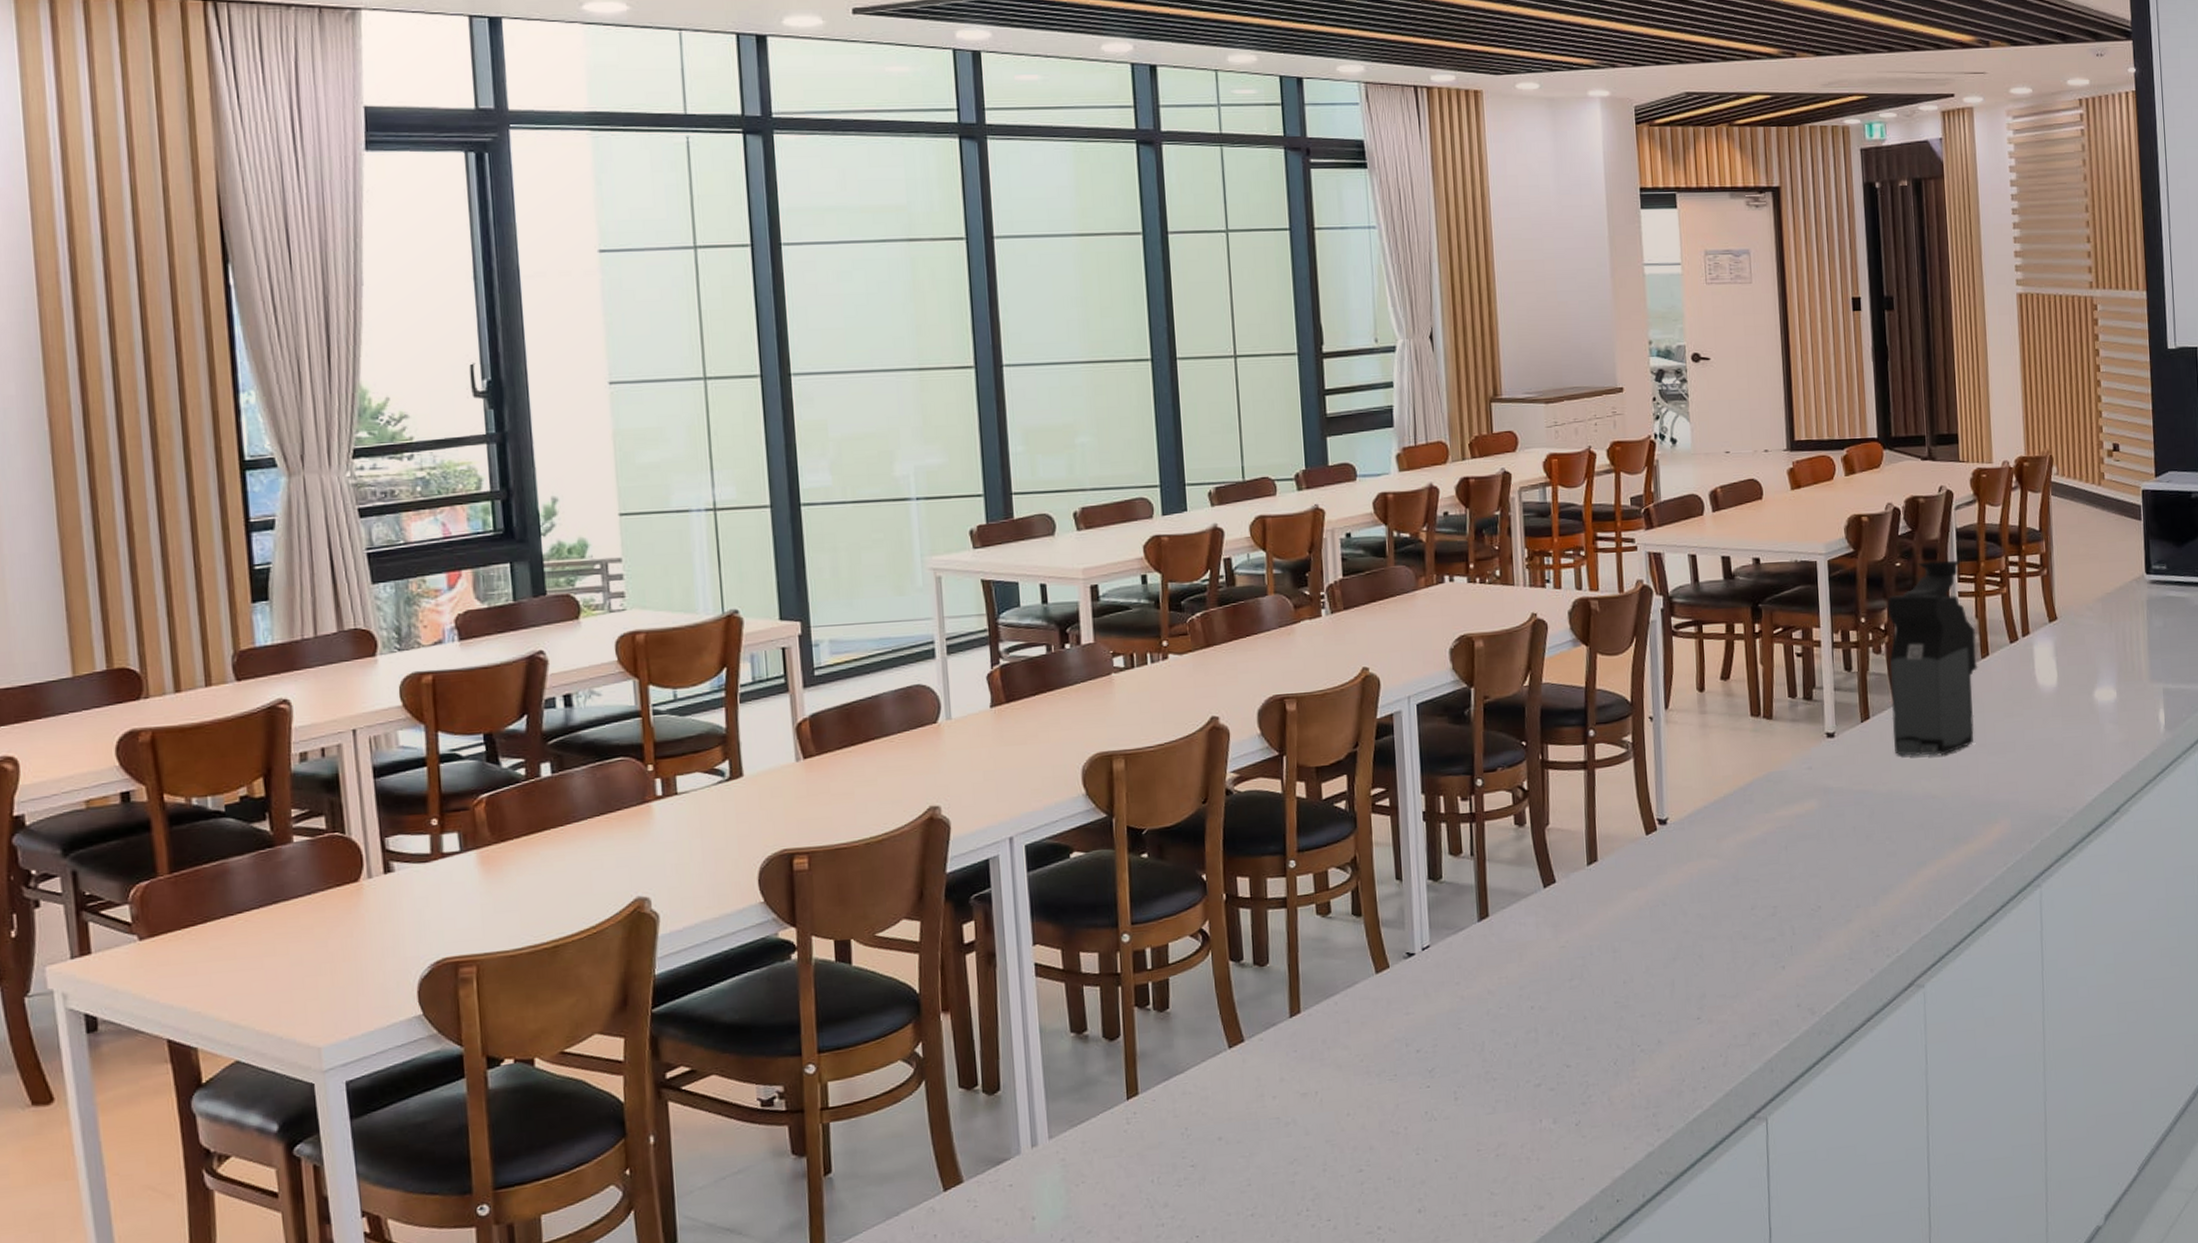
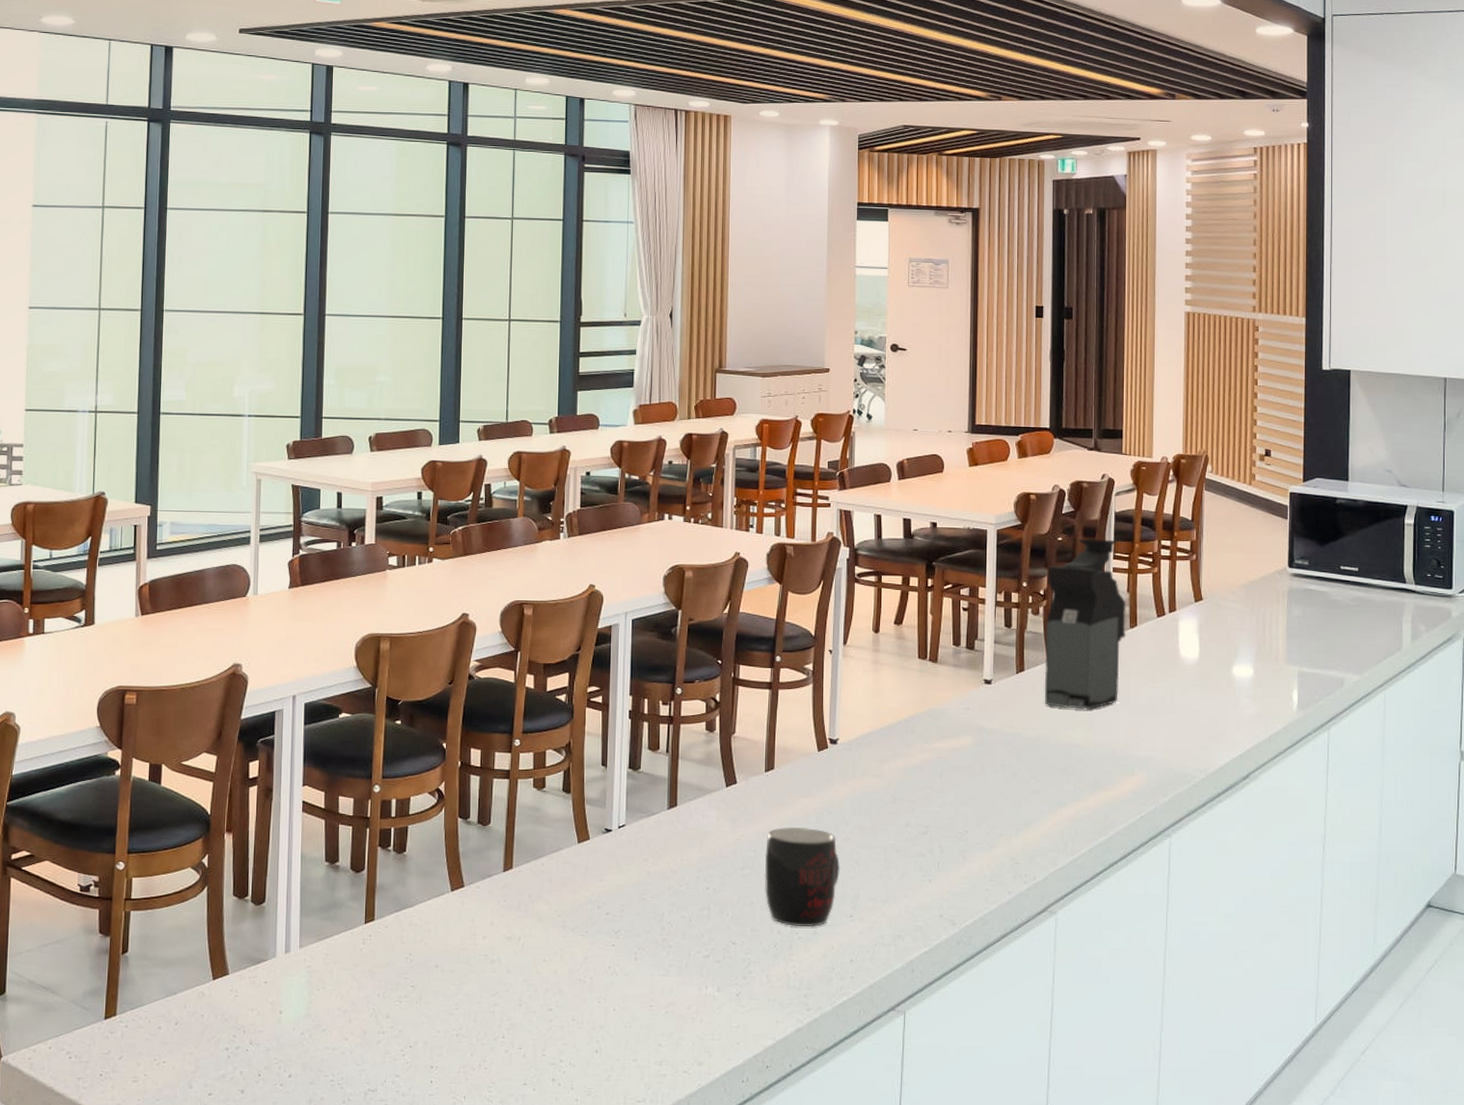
mug: none [1594,923,1682,1039] -> present [764,826,841,928]

